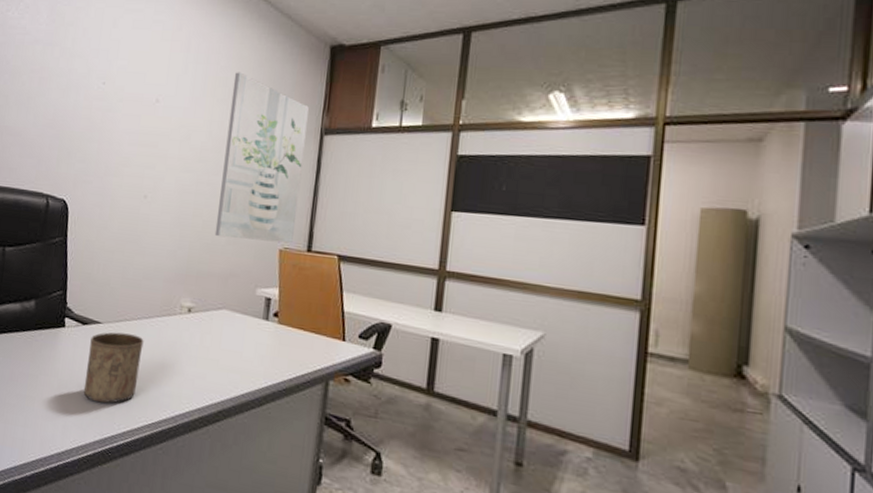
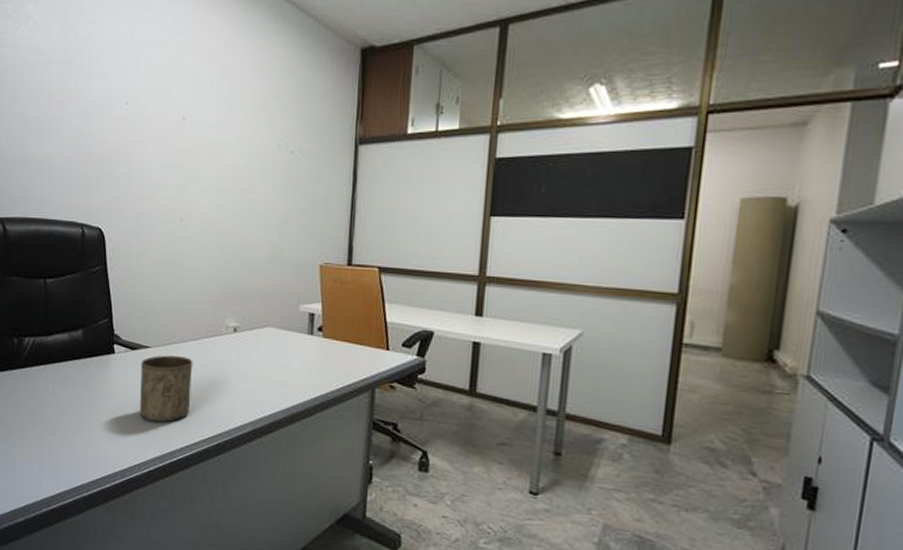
wall art: present [214,72,309,244] -> none [254,83,341,259]

